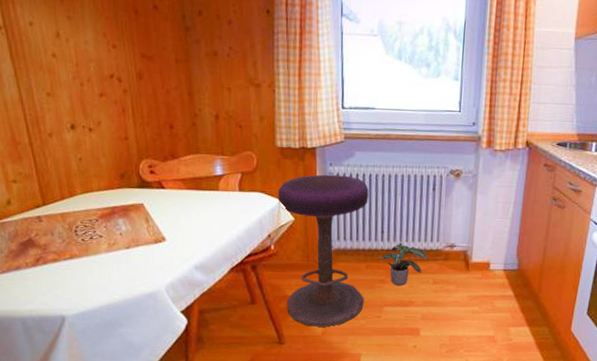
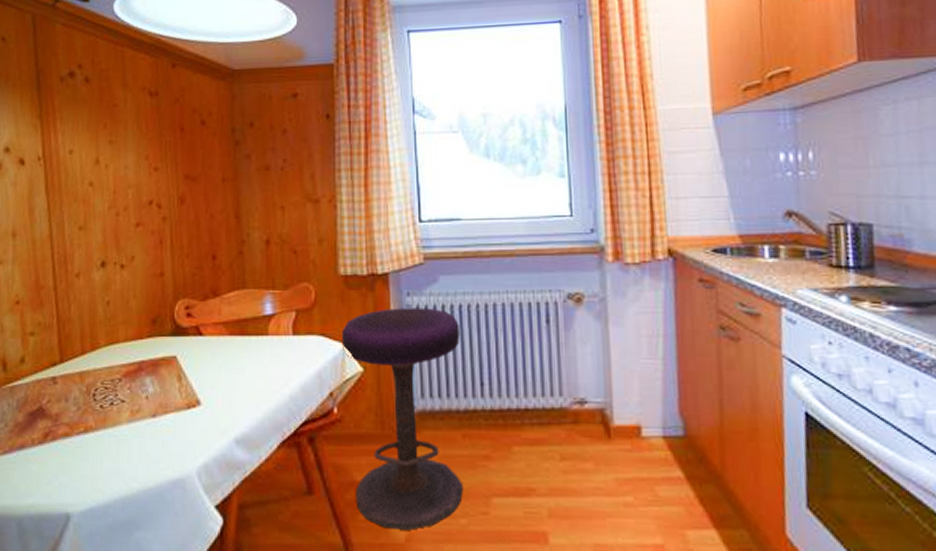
potted plant: present [380,242,428,286] -> none [481,398,549,465]

